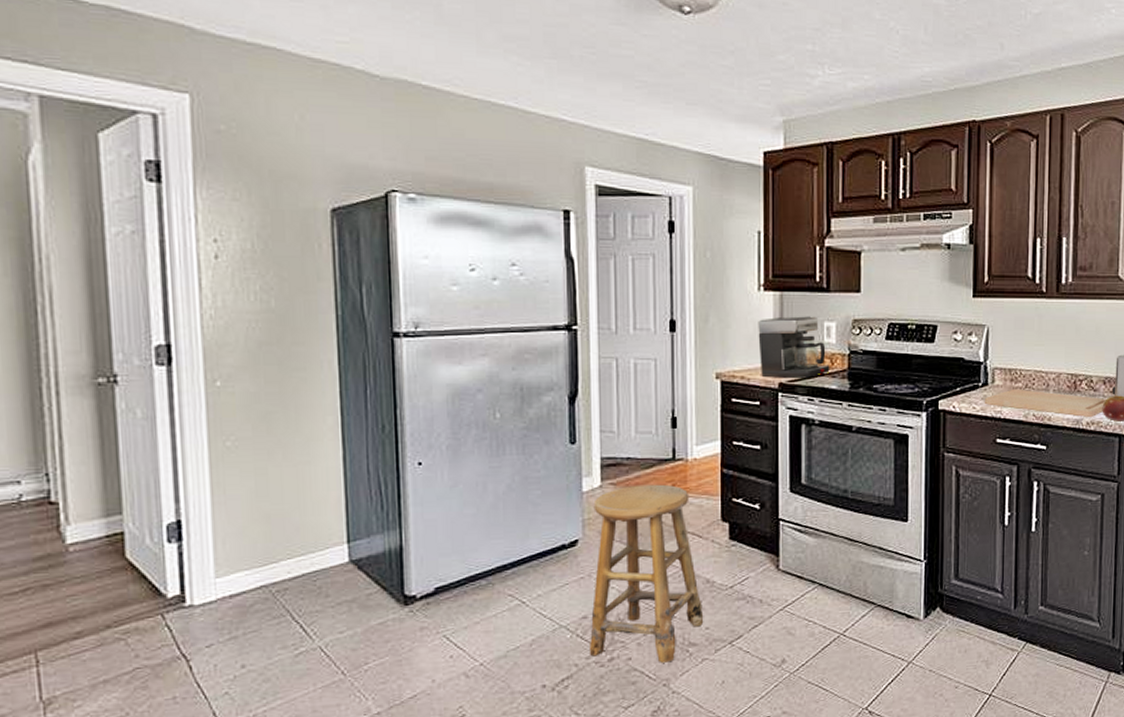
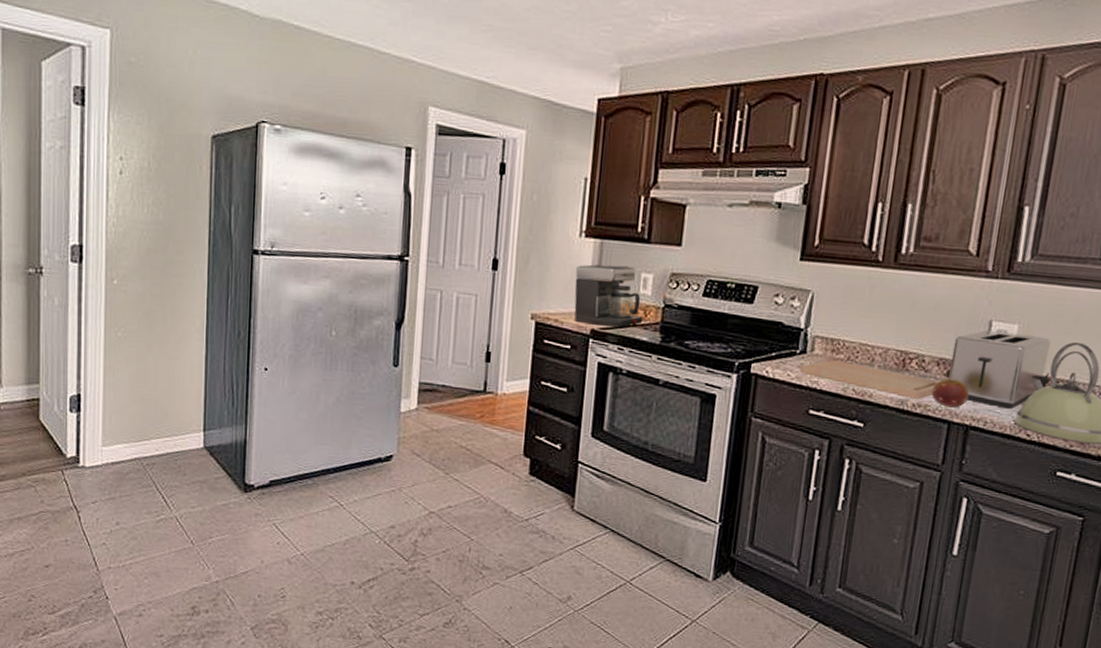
step stool: present [590,484,704,663] -> none [394,412,499,581]

